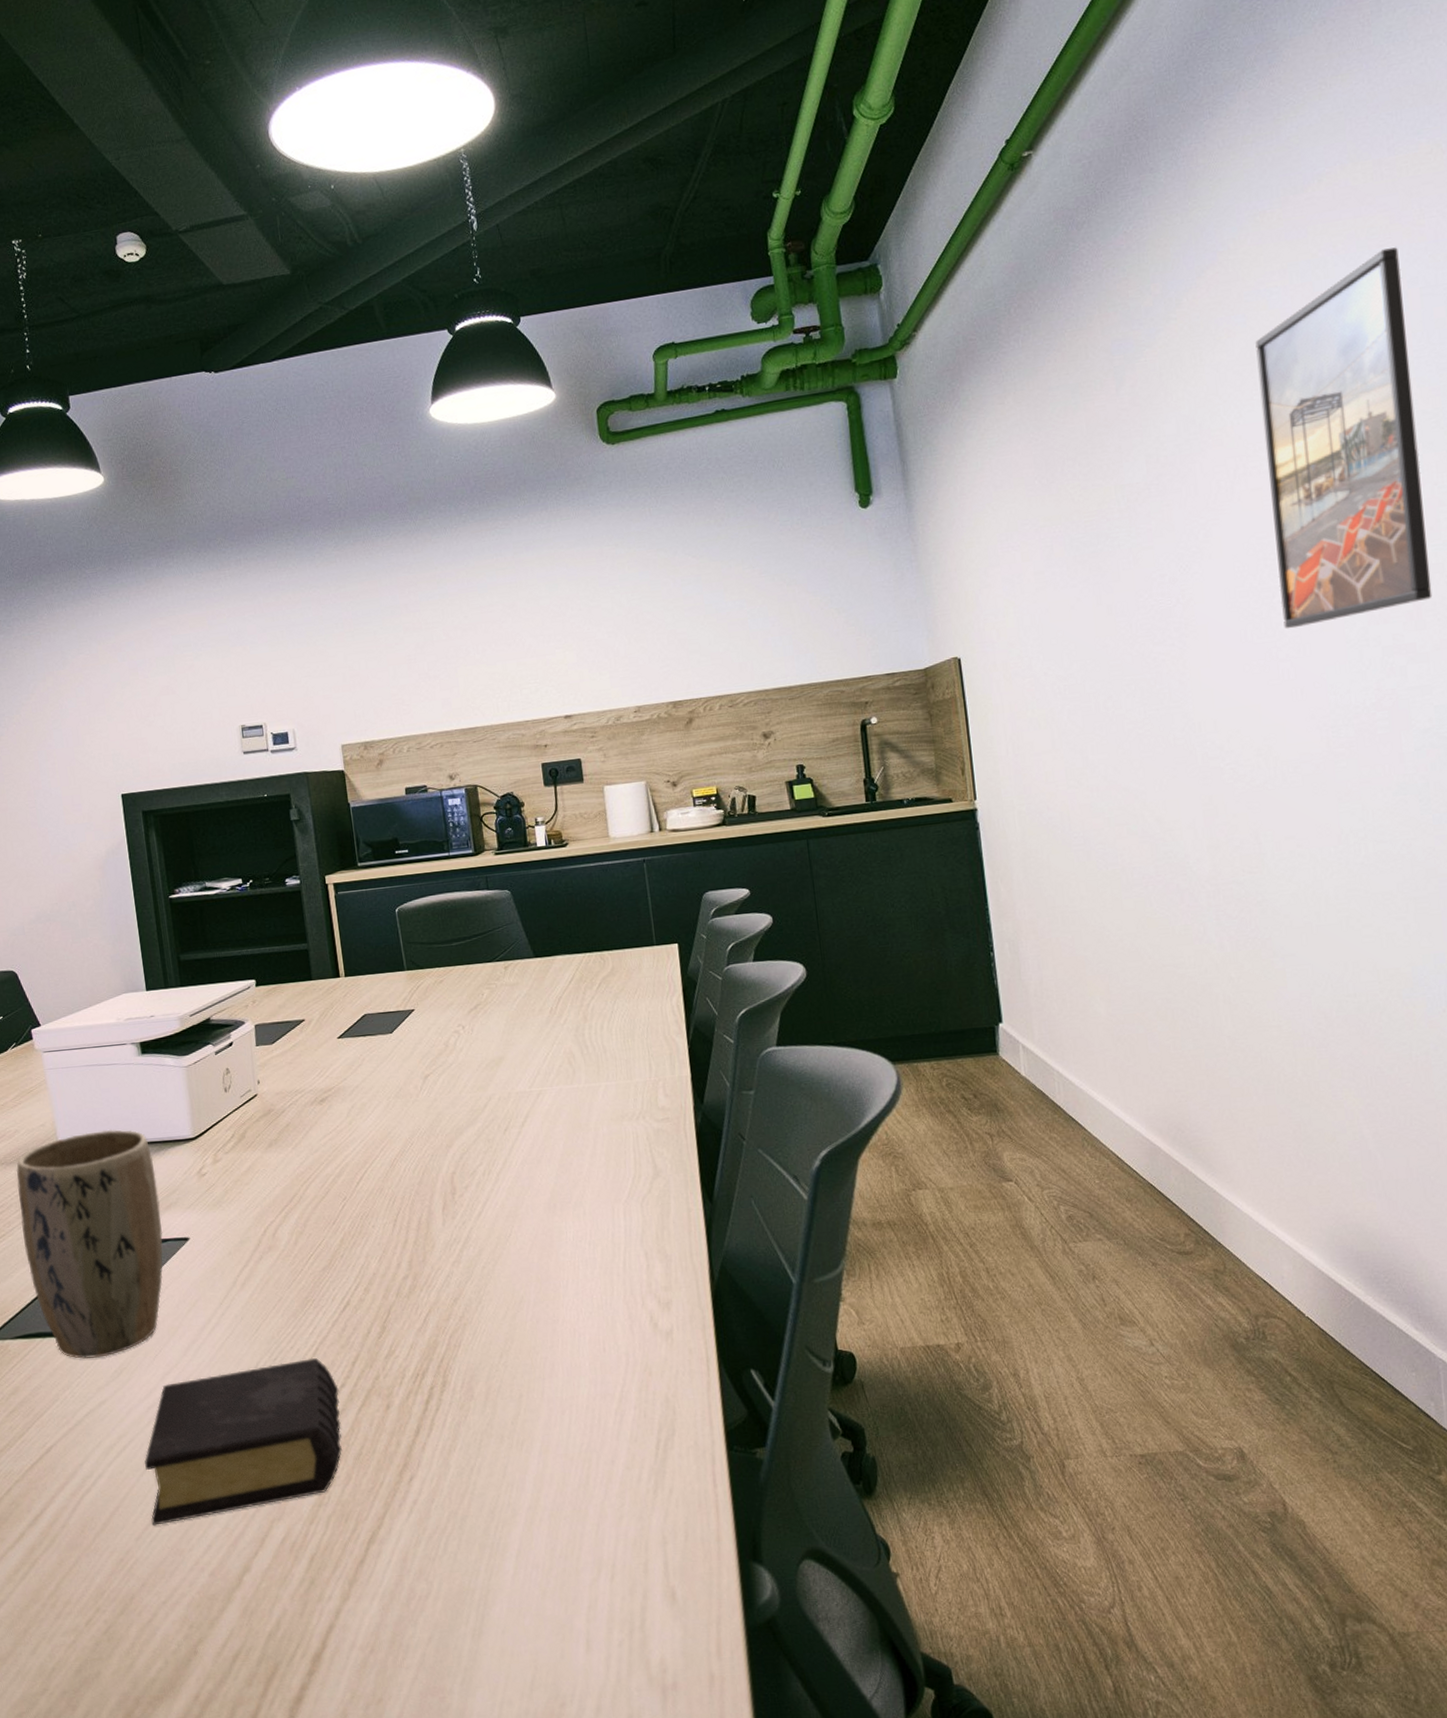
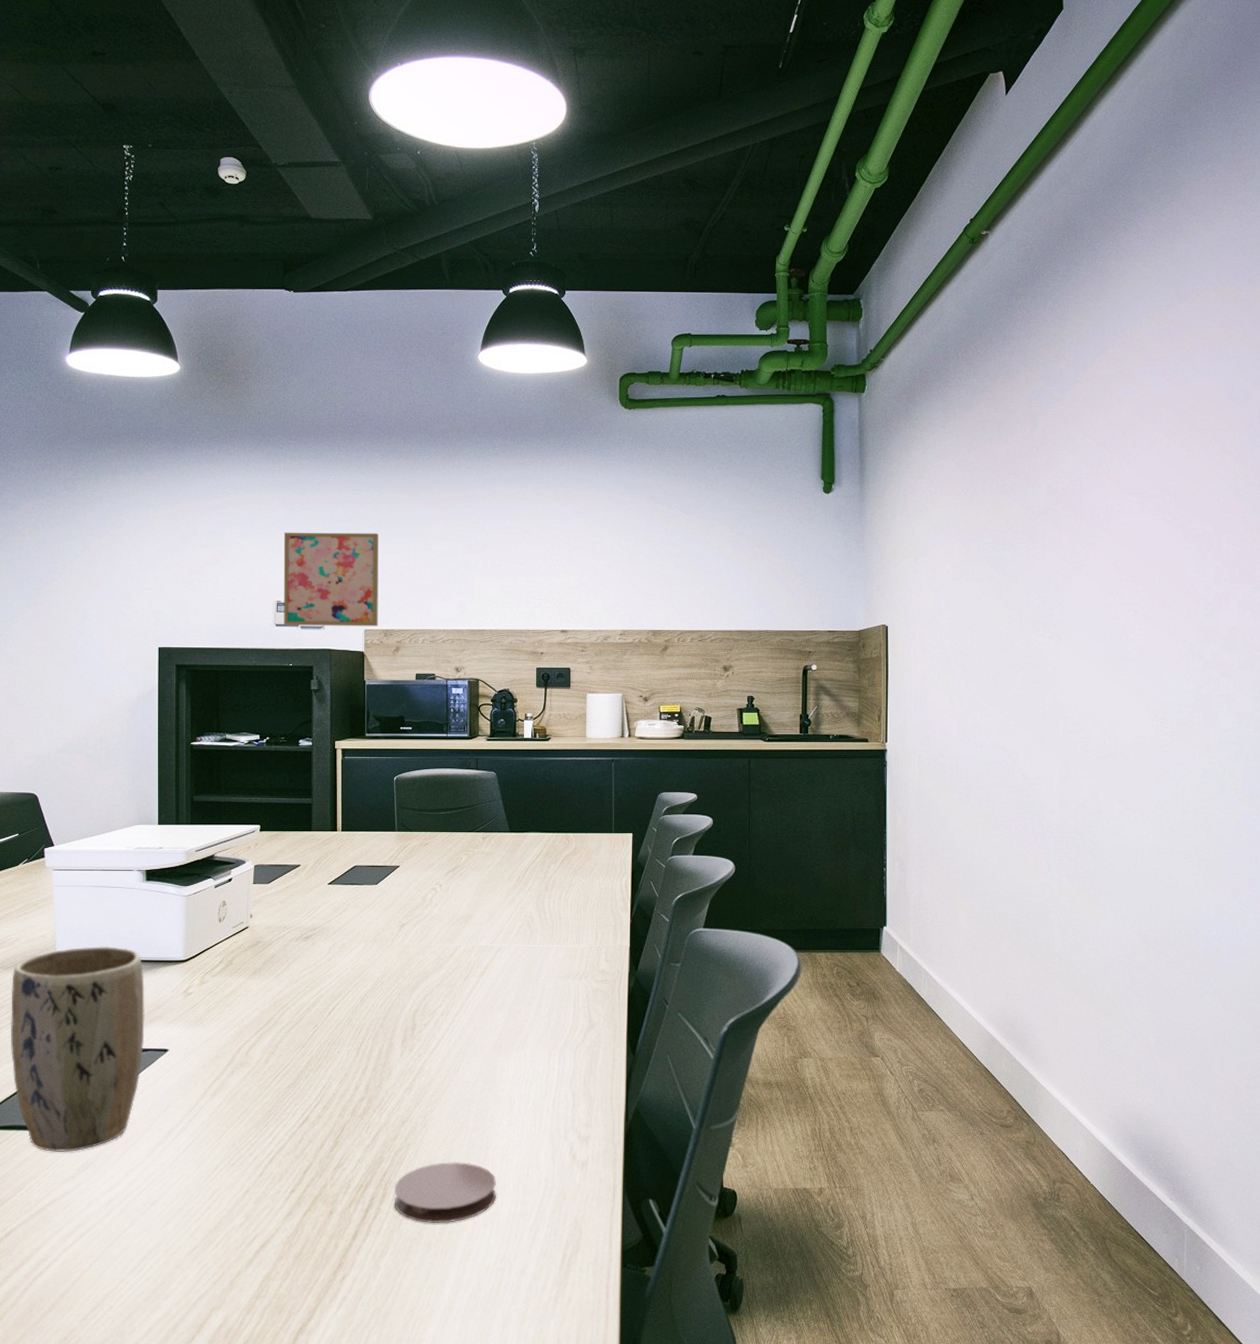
book: present [144,1357,343,1526] -> none [98,1164,289,1308]
wall art: none [239,632,356,752] -> present [283,532,379,626]
coaster: none [454,1340,572,1413] -> present [394,1161,497,1224]
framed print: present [1255,247,1433,629] -> none [1134,355,1248,638]

